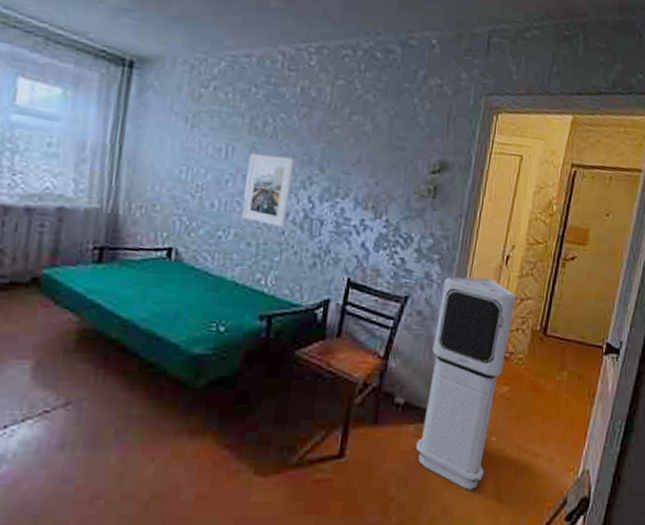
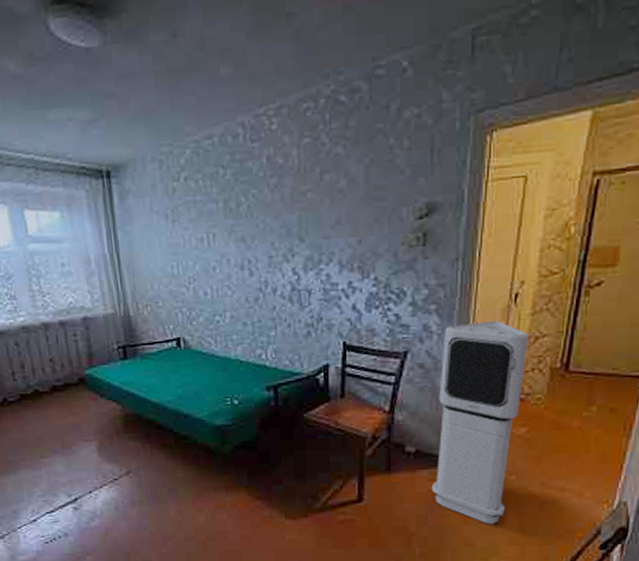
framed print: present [242,154,295,227] -> none [230,233,275,303]

